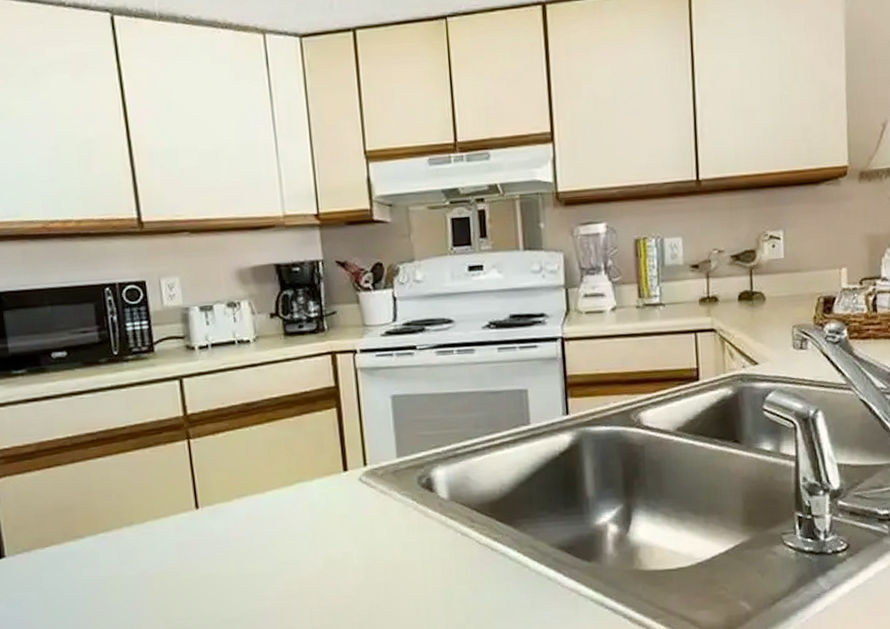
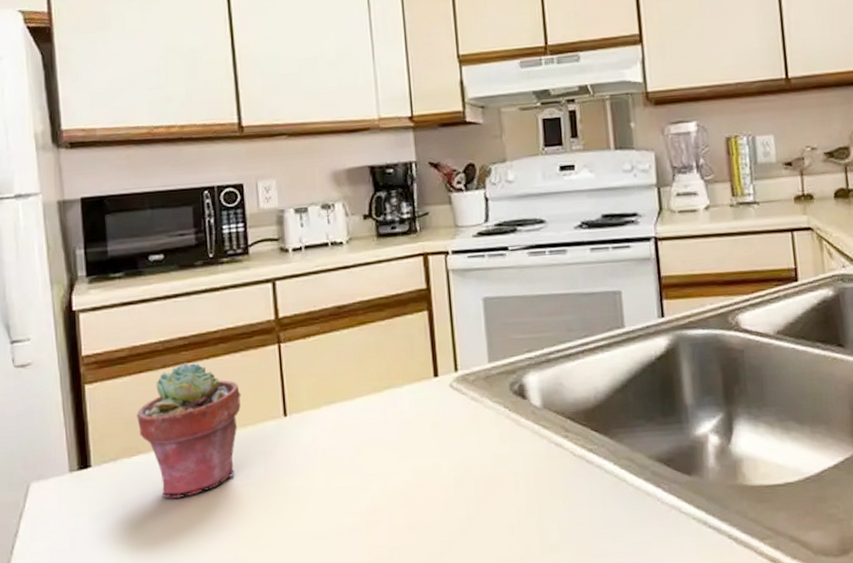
potted succulent: none [48,458,152,586] -> present [137,362,241,499]

